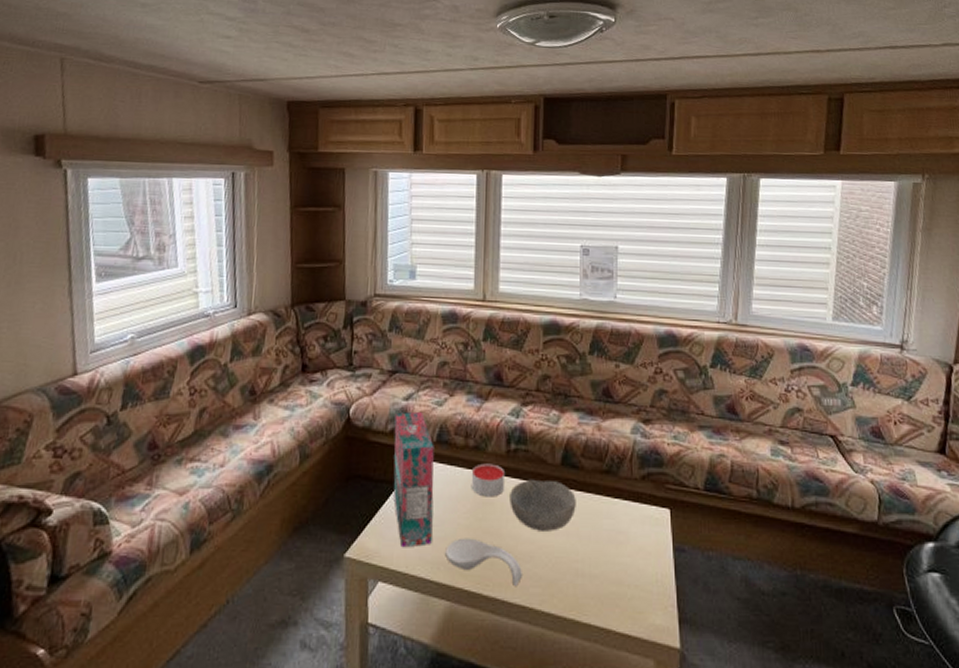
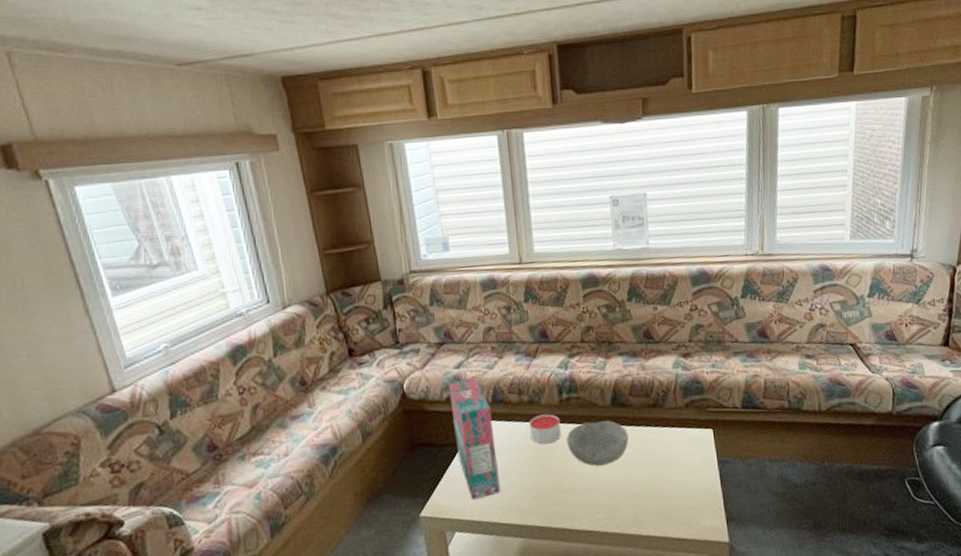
spoon rest: present [445,538,522,586] -> none [513,481,586,515]

